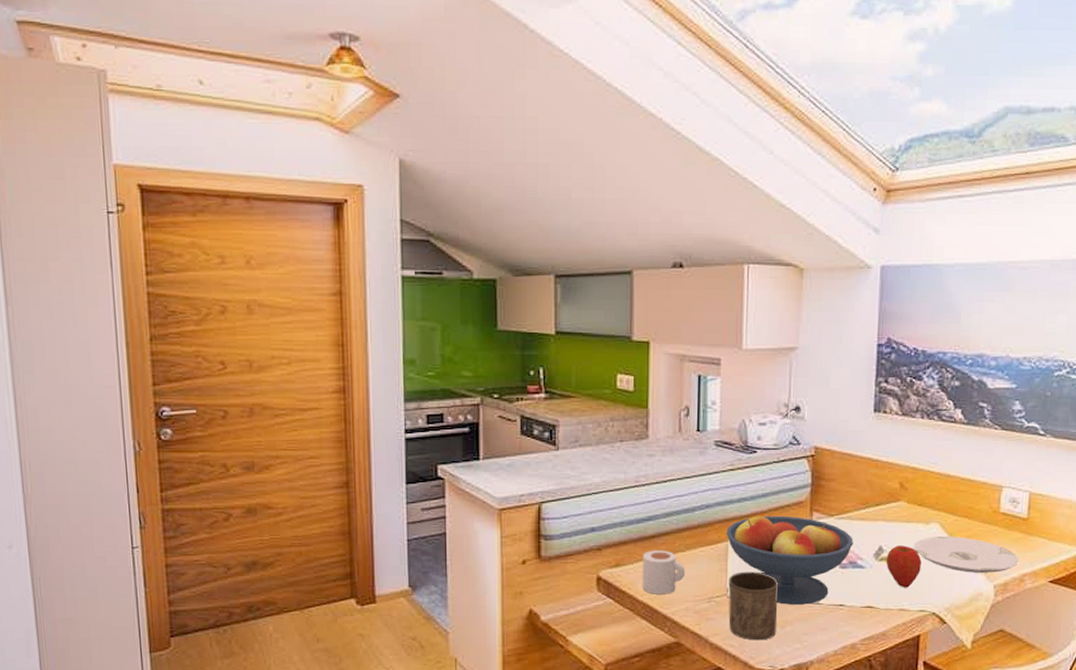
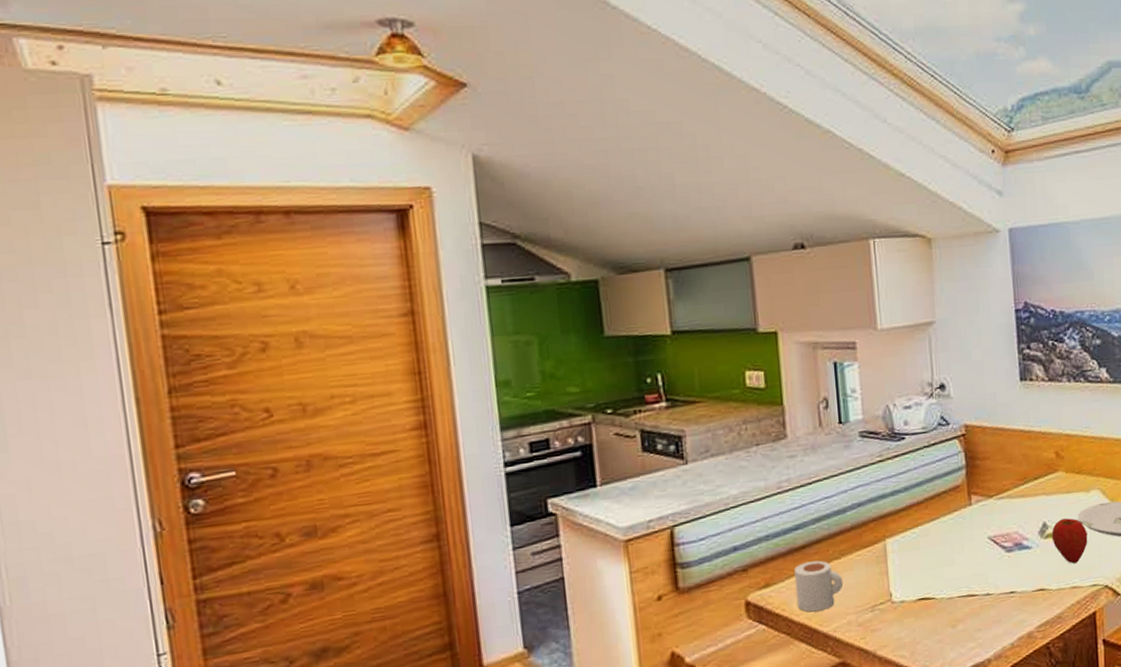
fruit bowl: present [726,516,853,605] -> none [882,503,1016,602]
cup: present [728,571,778,641] -> none [890,569,949,647]

